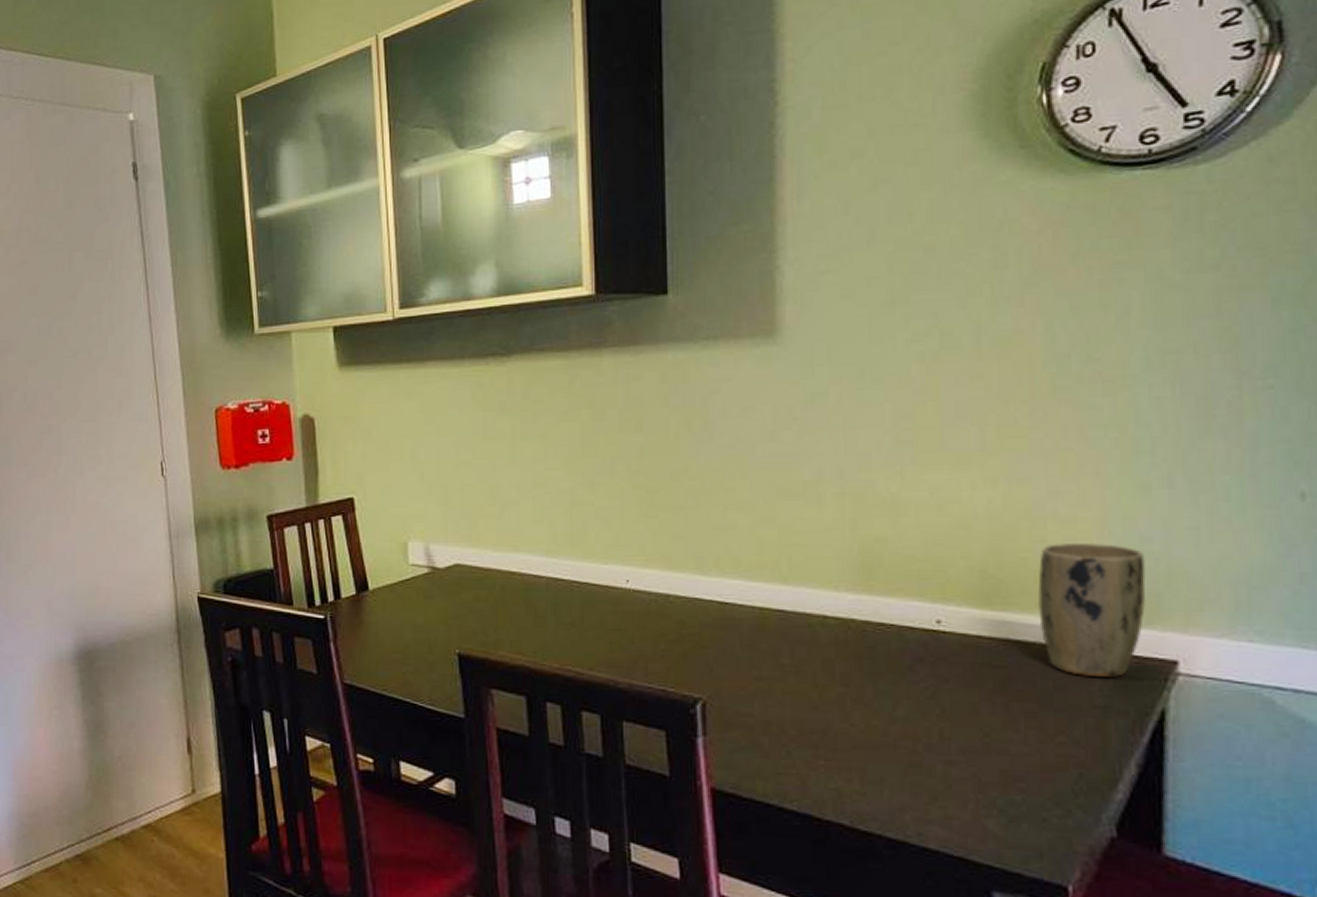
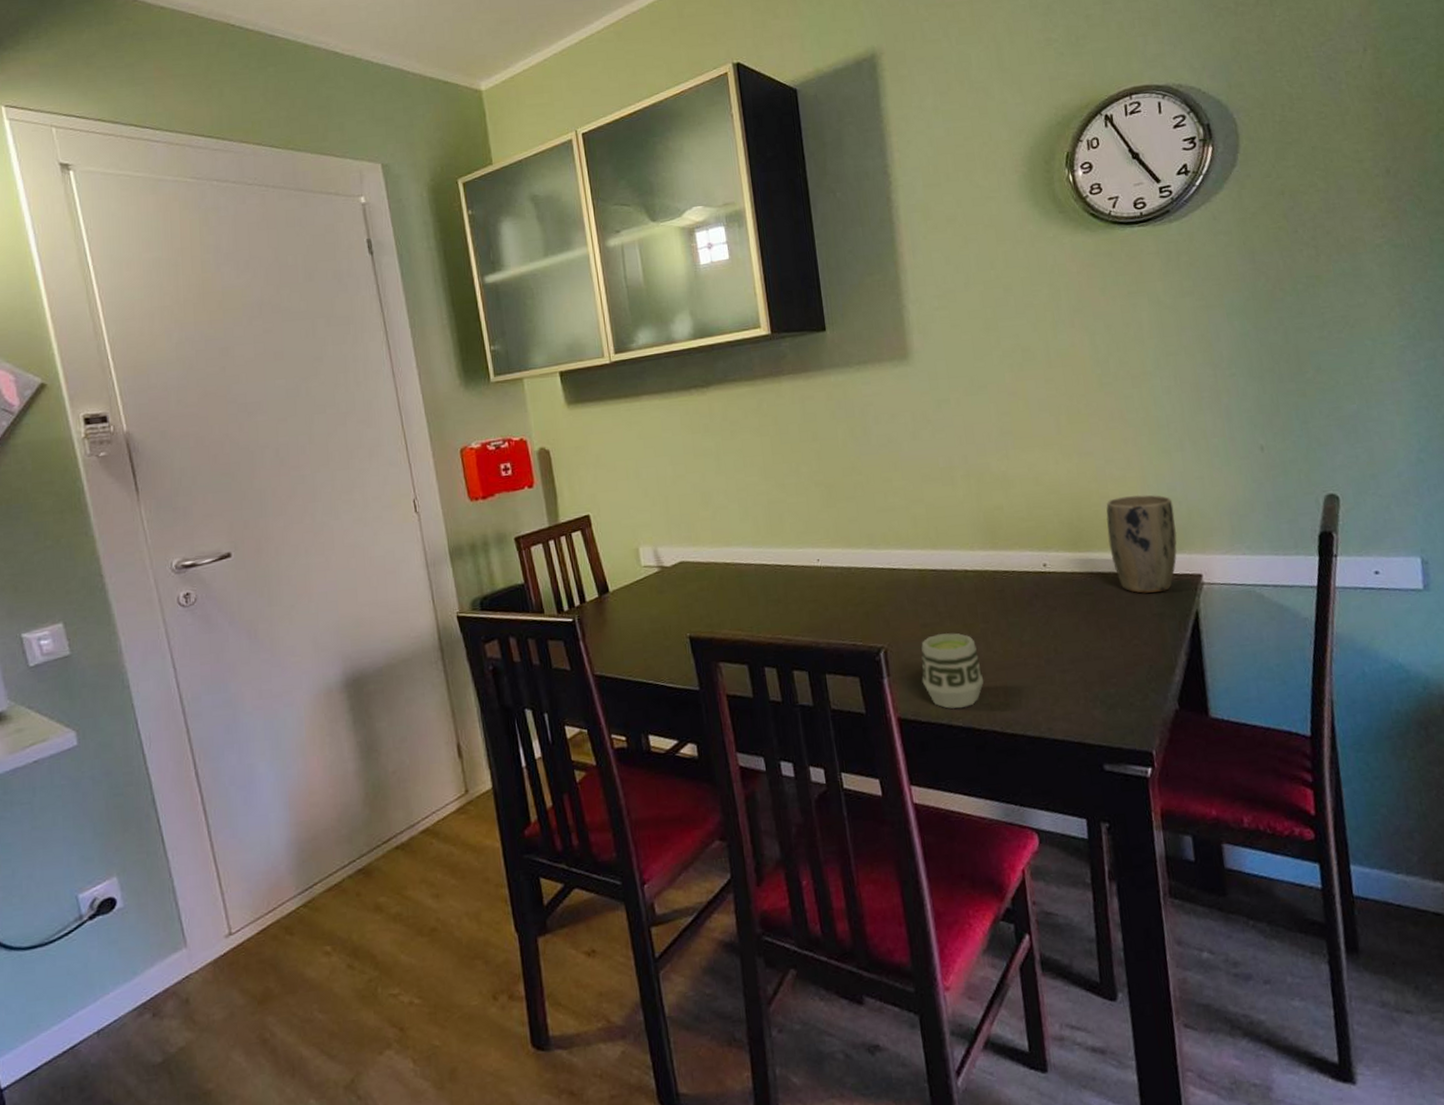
cup: none [748,692,832,789] -> present [921,633,983,709]

